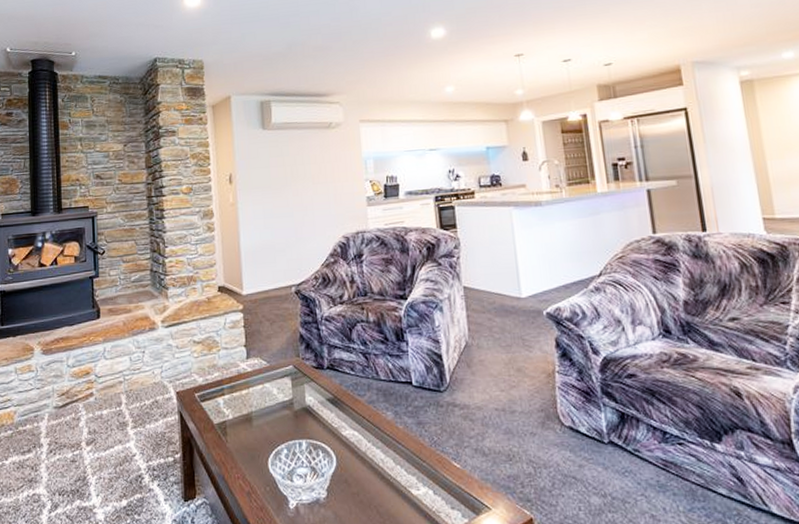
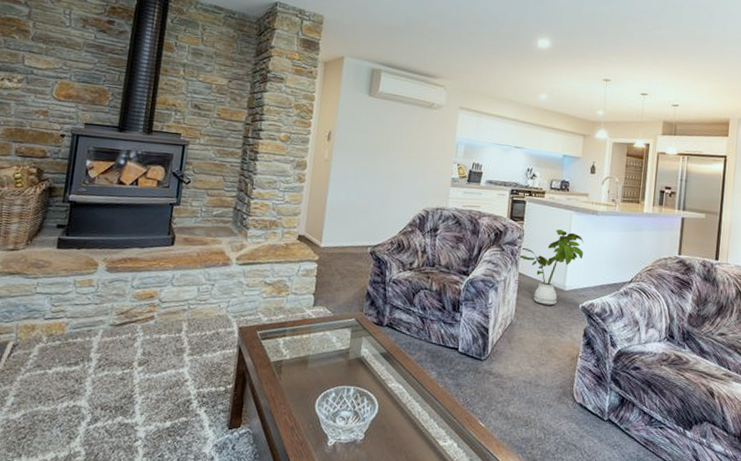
house plant: none [458,230,535,318] -> present [518,229,584,305]

